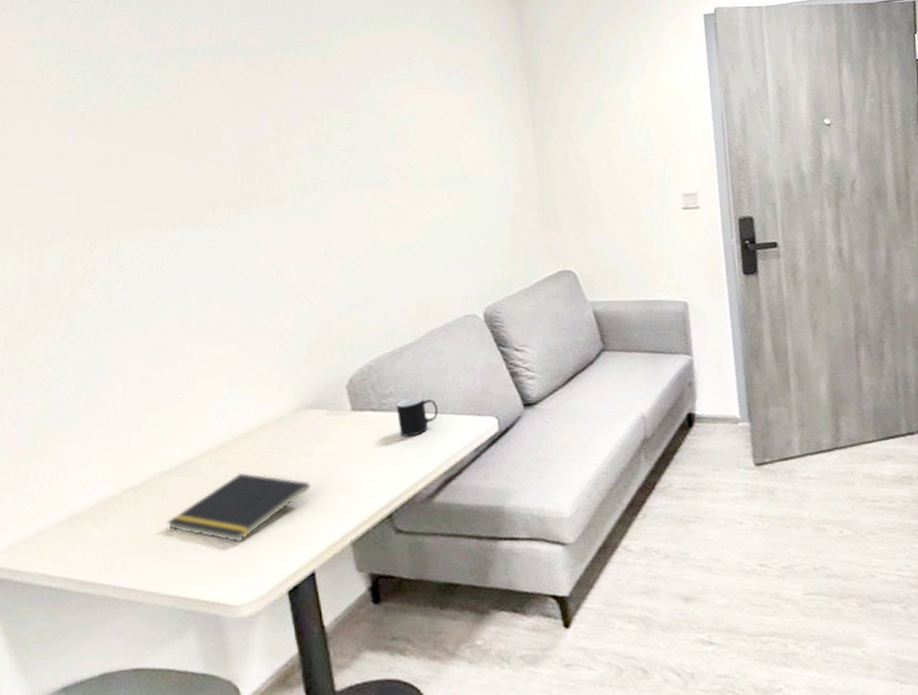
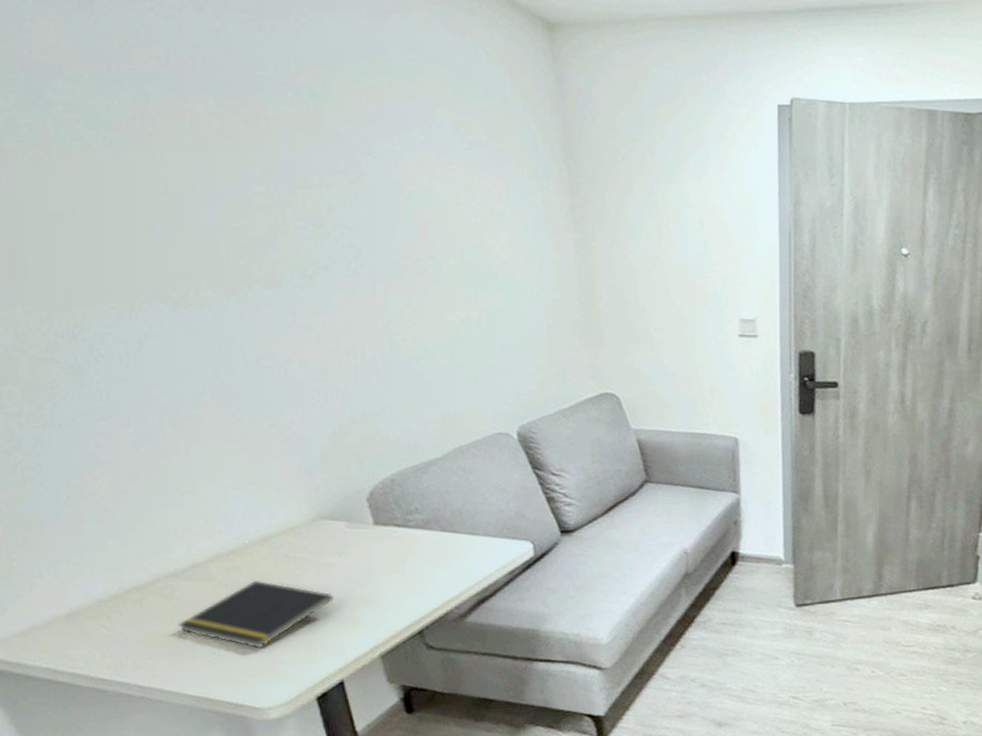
cup: present [396,396,439,437] -> none [422,515,470,556]

